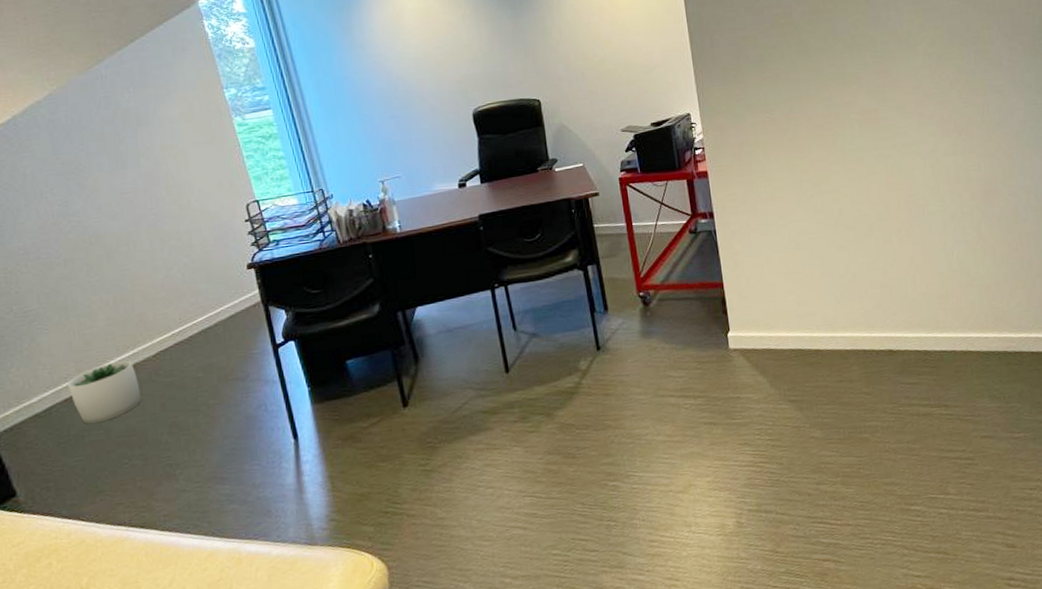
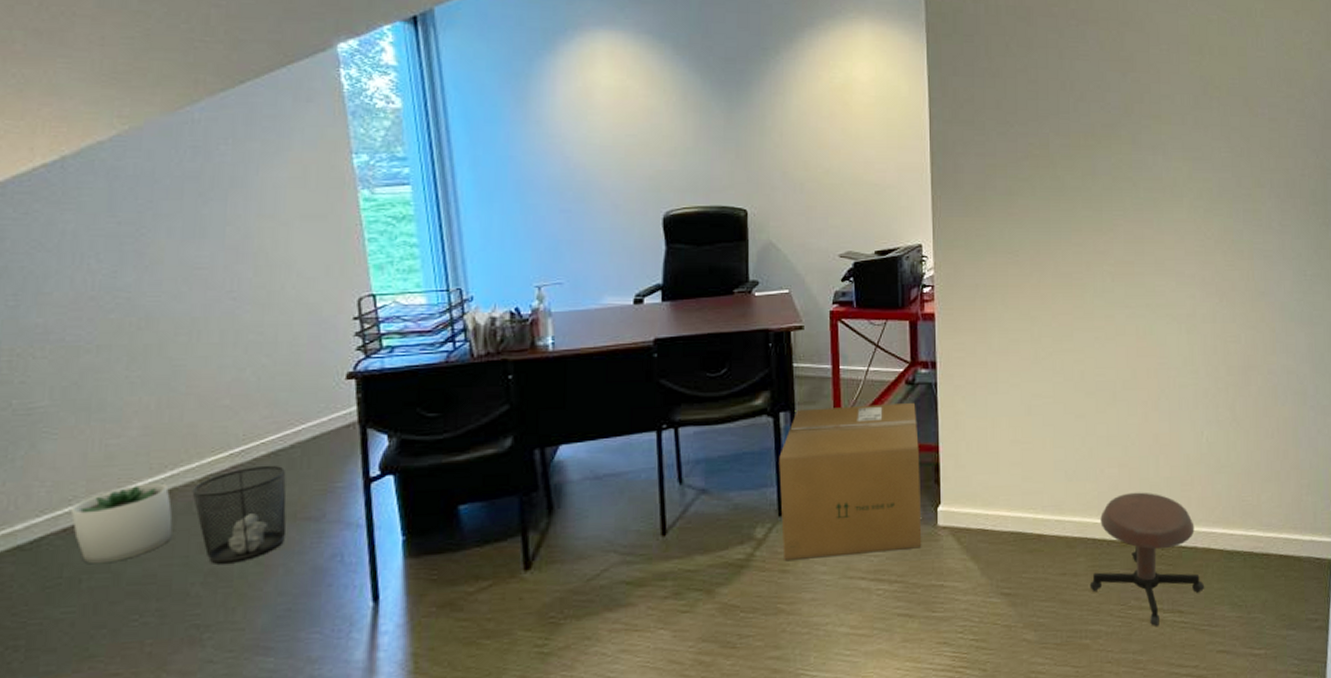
waste bin: none [149,340,222,418] -> present [192,465,287,564]
box: none [591,248,718,386] -> present [779,402,922,560]
stool: none [864,307,966,419] -> present [1089,492,1205,626]

